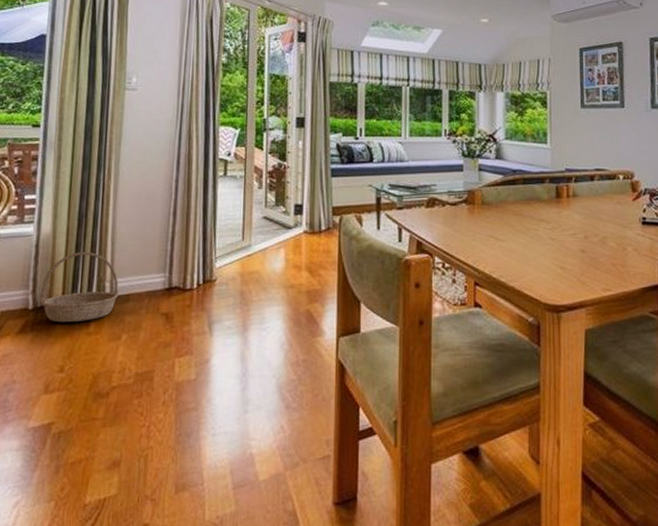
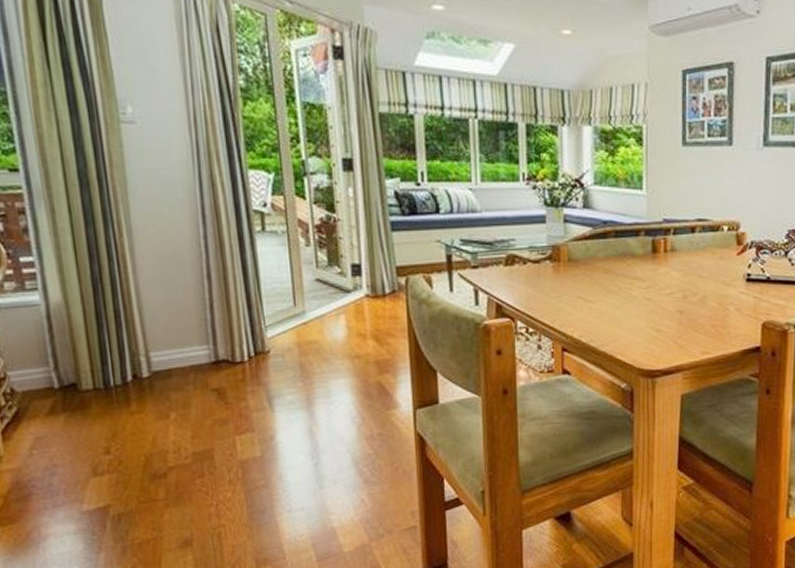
basket: present [40,252,119,323] -> none [64,323,158,402]

